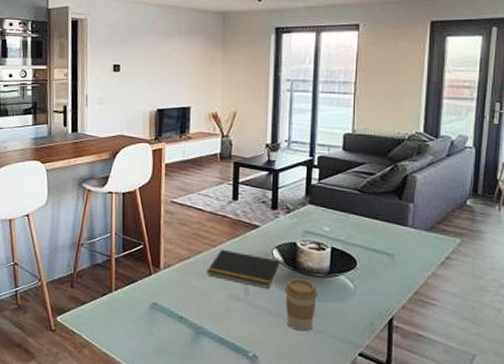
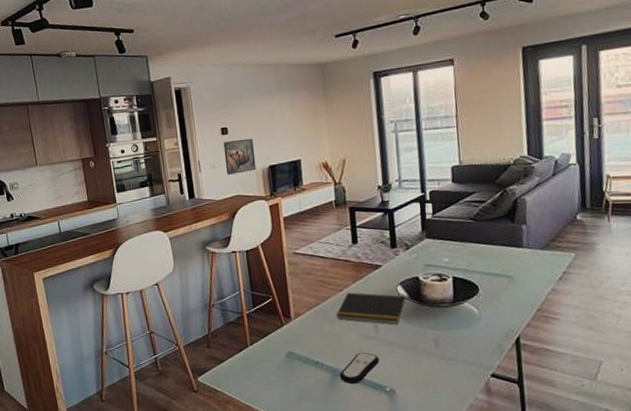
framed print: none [113,78,145,114] -> present [223,138,256,176]
remote control: none [202,312,245,345] -> present [339,352,379,385]
coffee cup: present [284,278,318,332] -> none [412,311,446,361]

